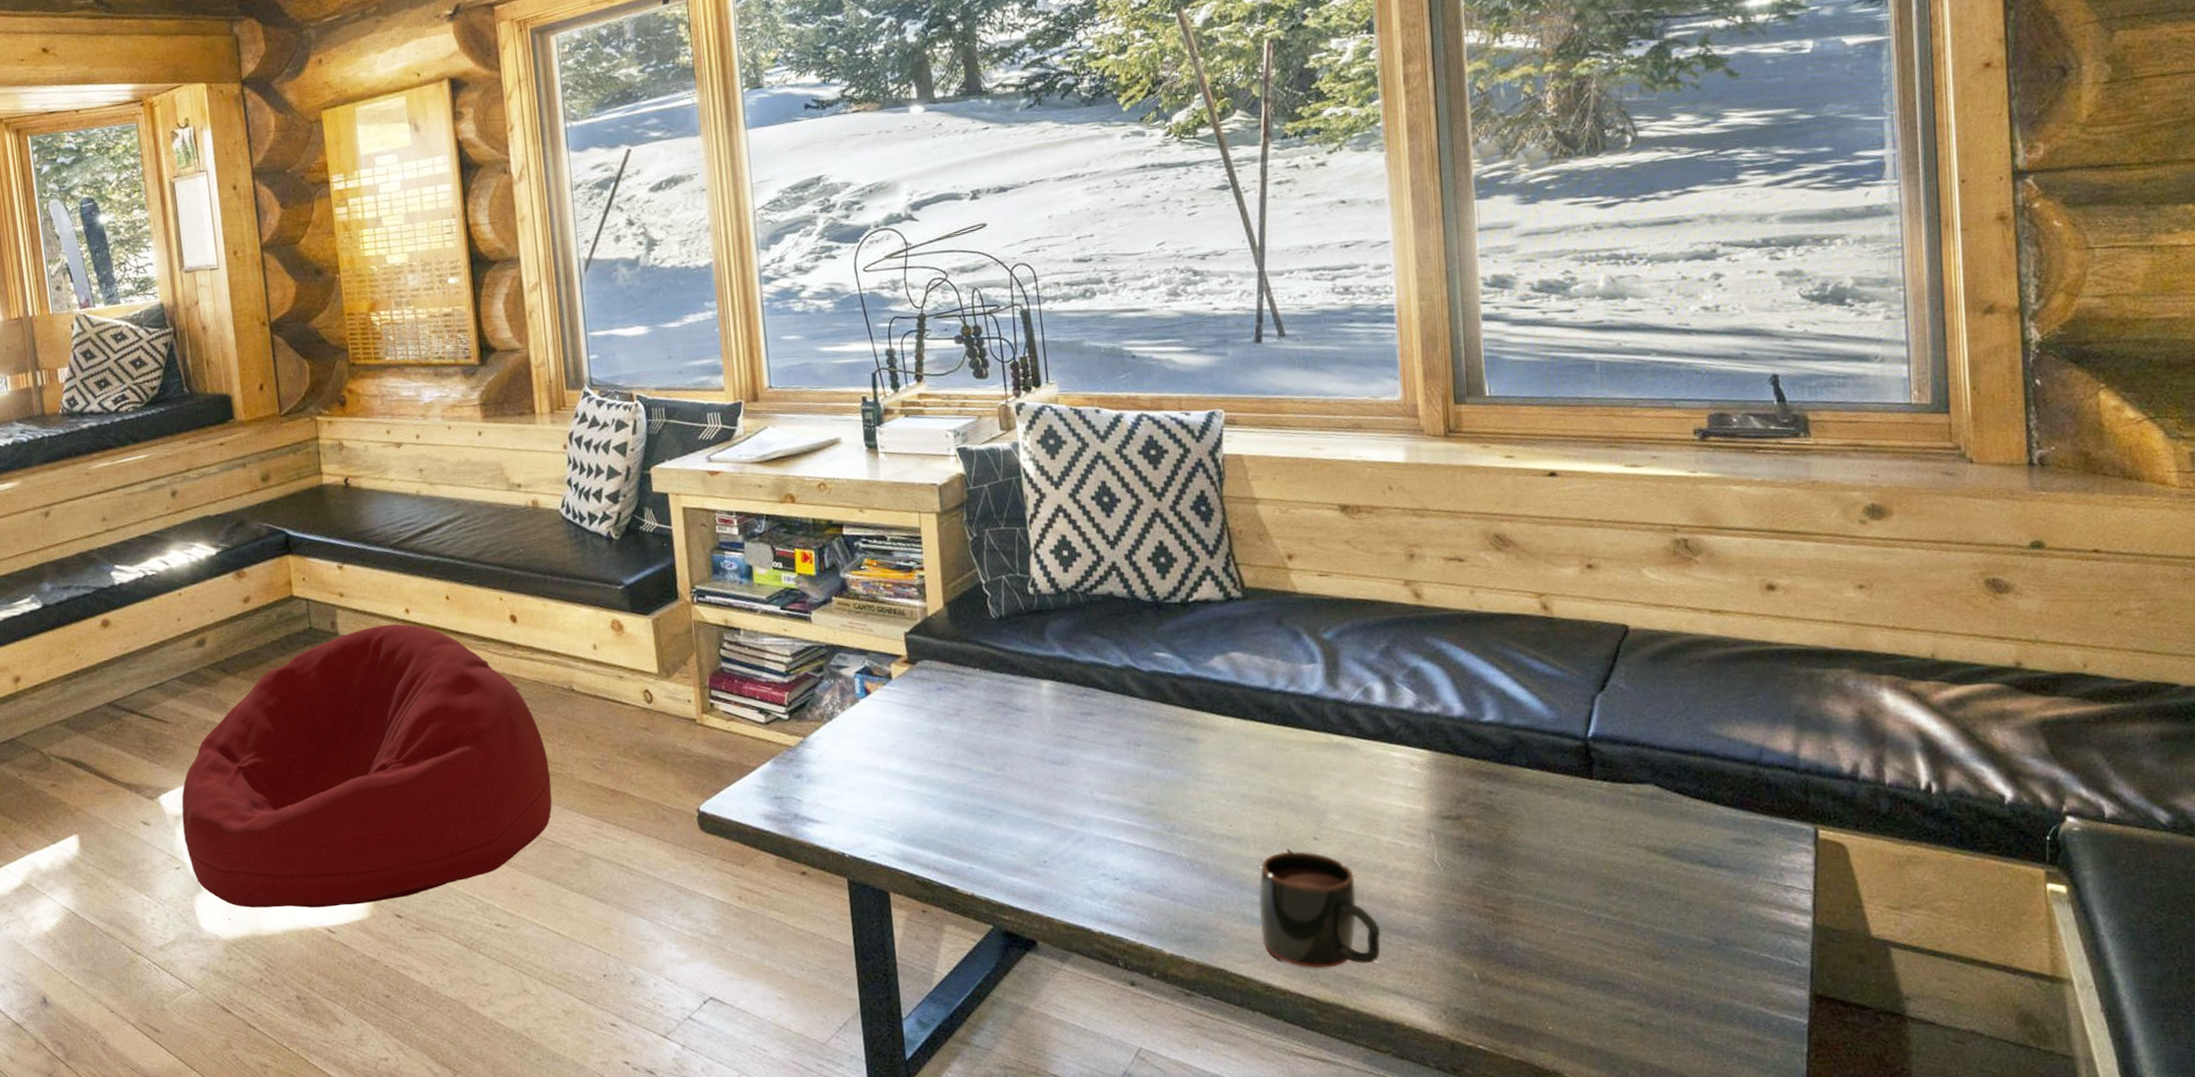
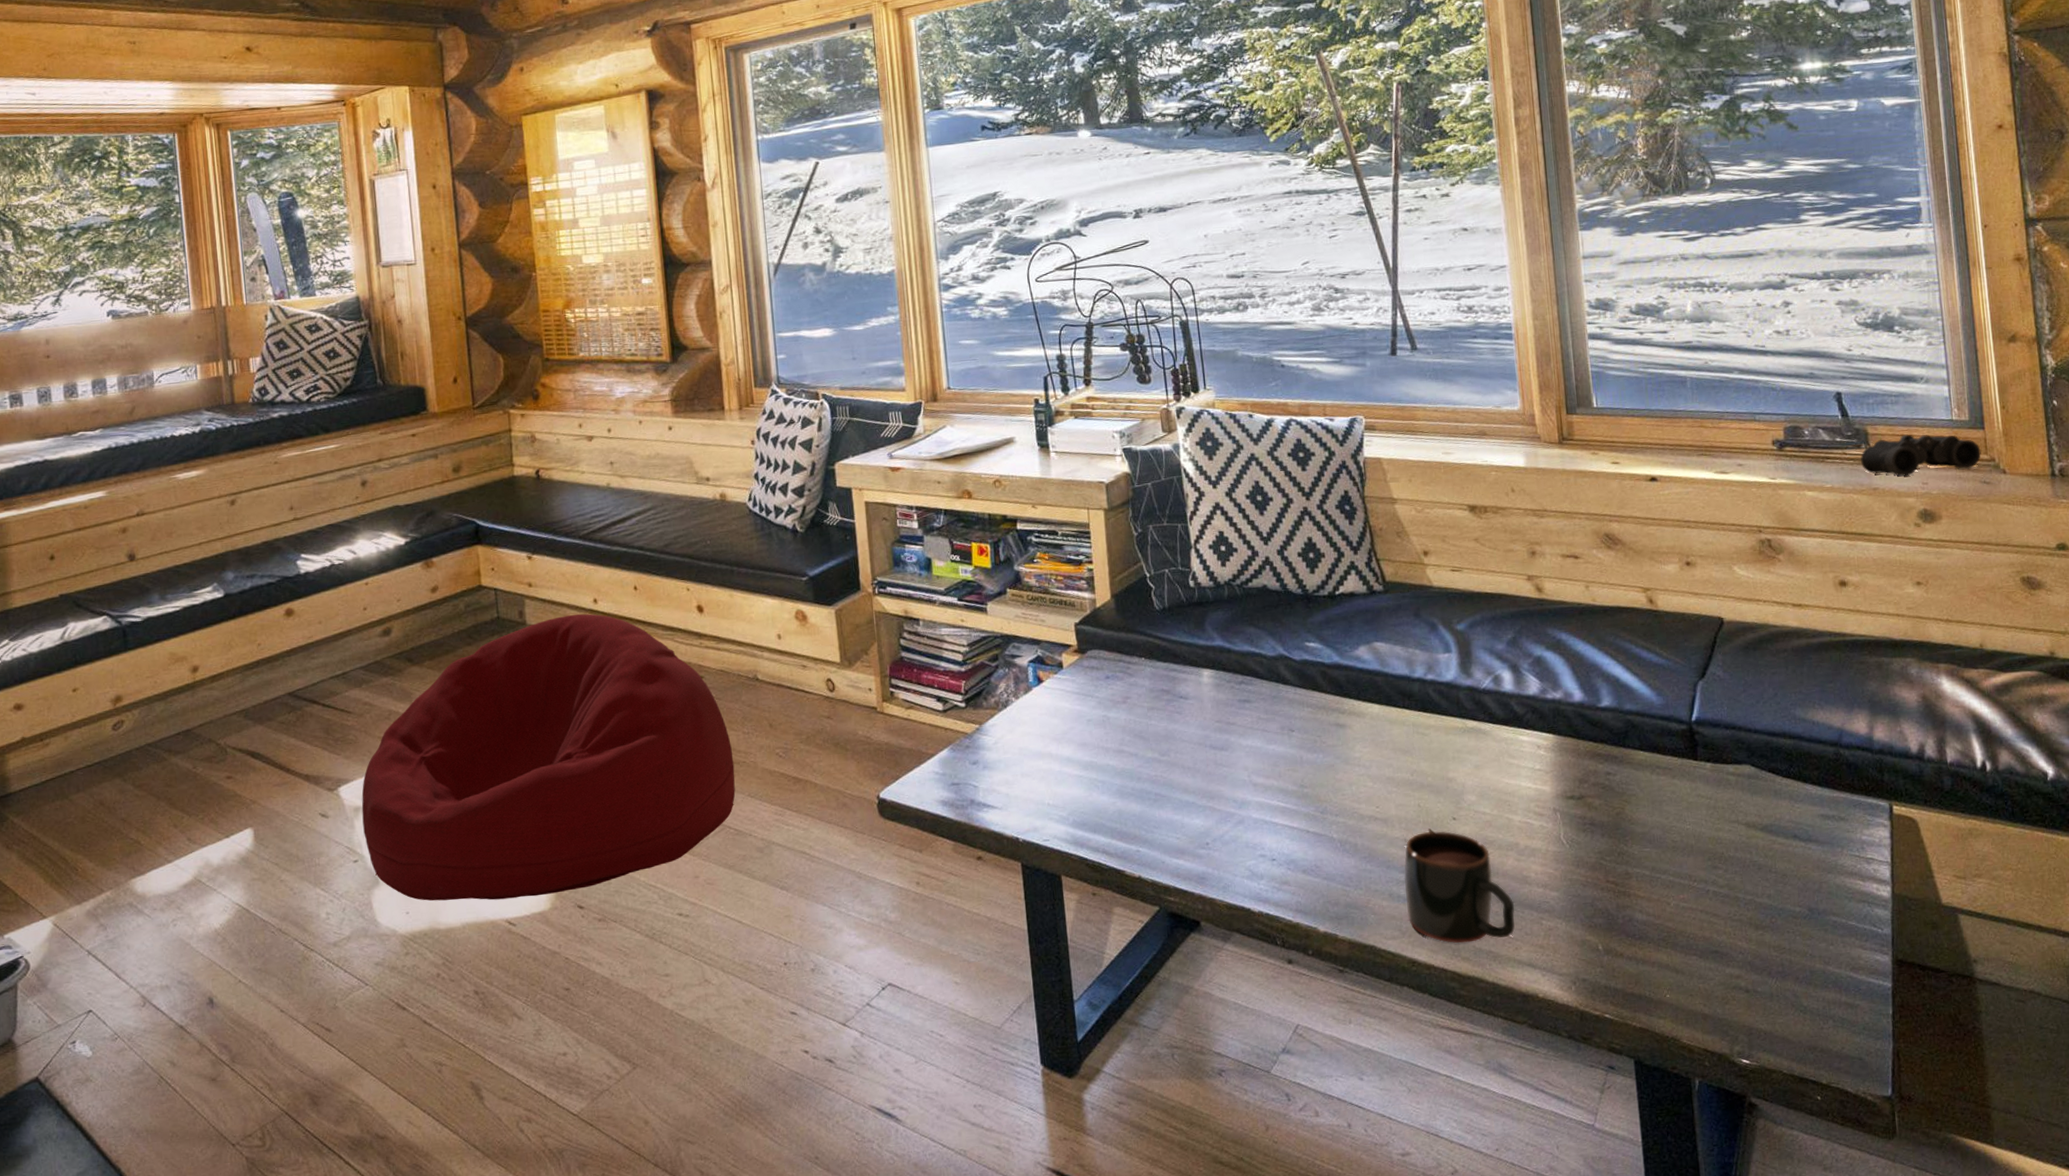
binoculars: none [1798,420,1944,468] -> present [1861,434,1981,476]

